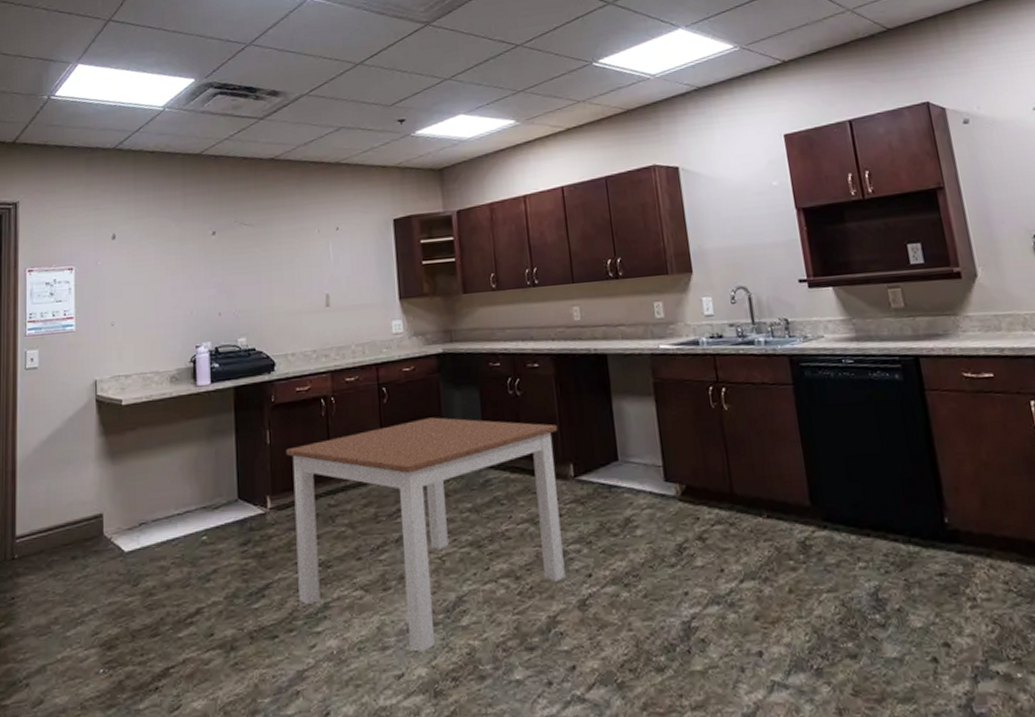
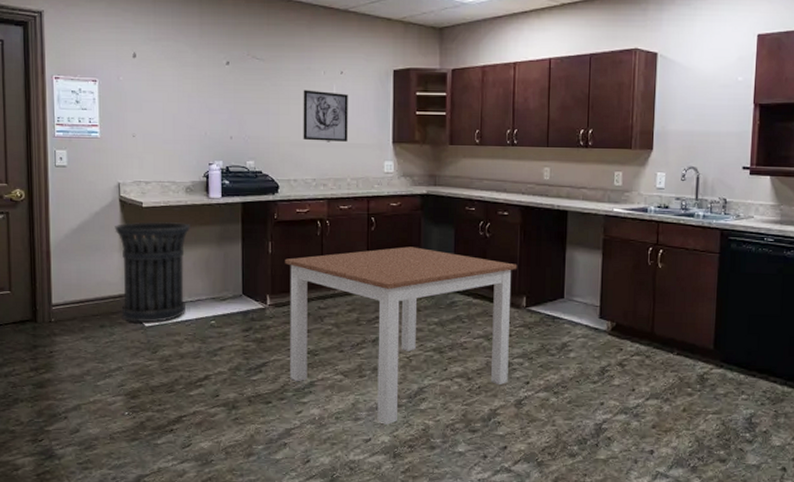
trash can: none [90,418,176,549] -> present [115,222,191,323]
wall art: none [296,250,349,308] -> present [303,90,348,142]

